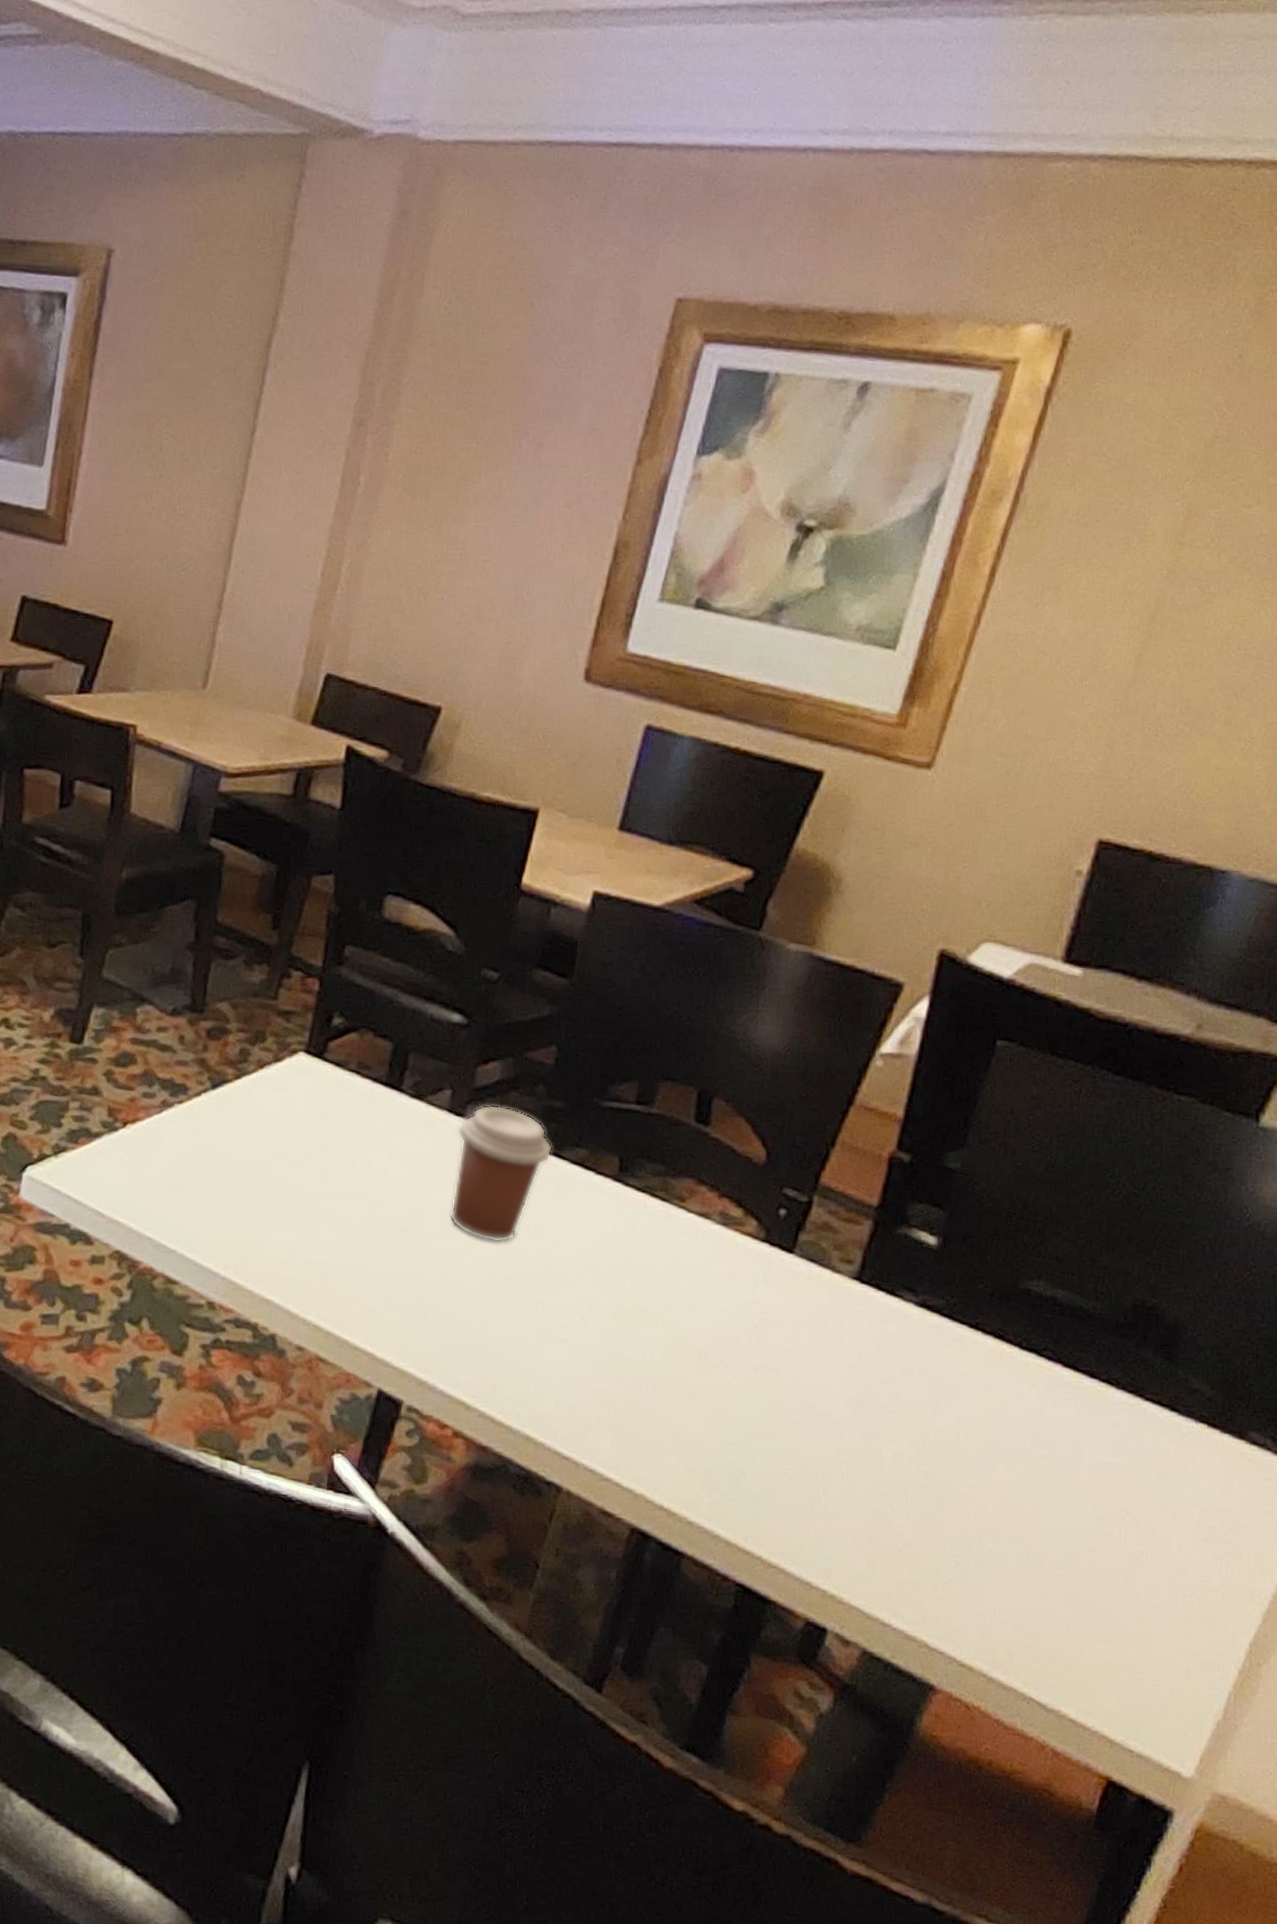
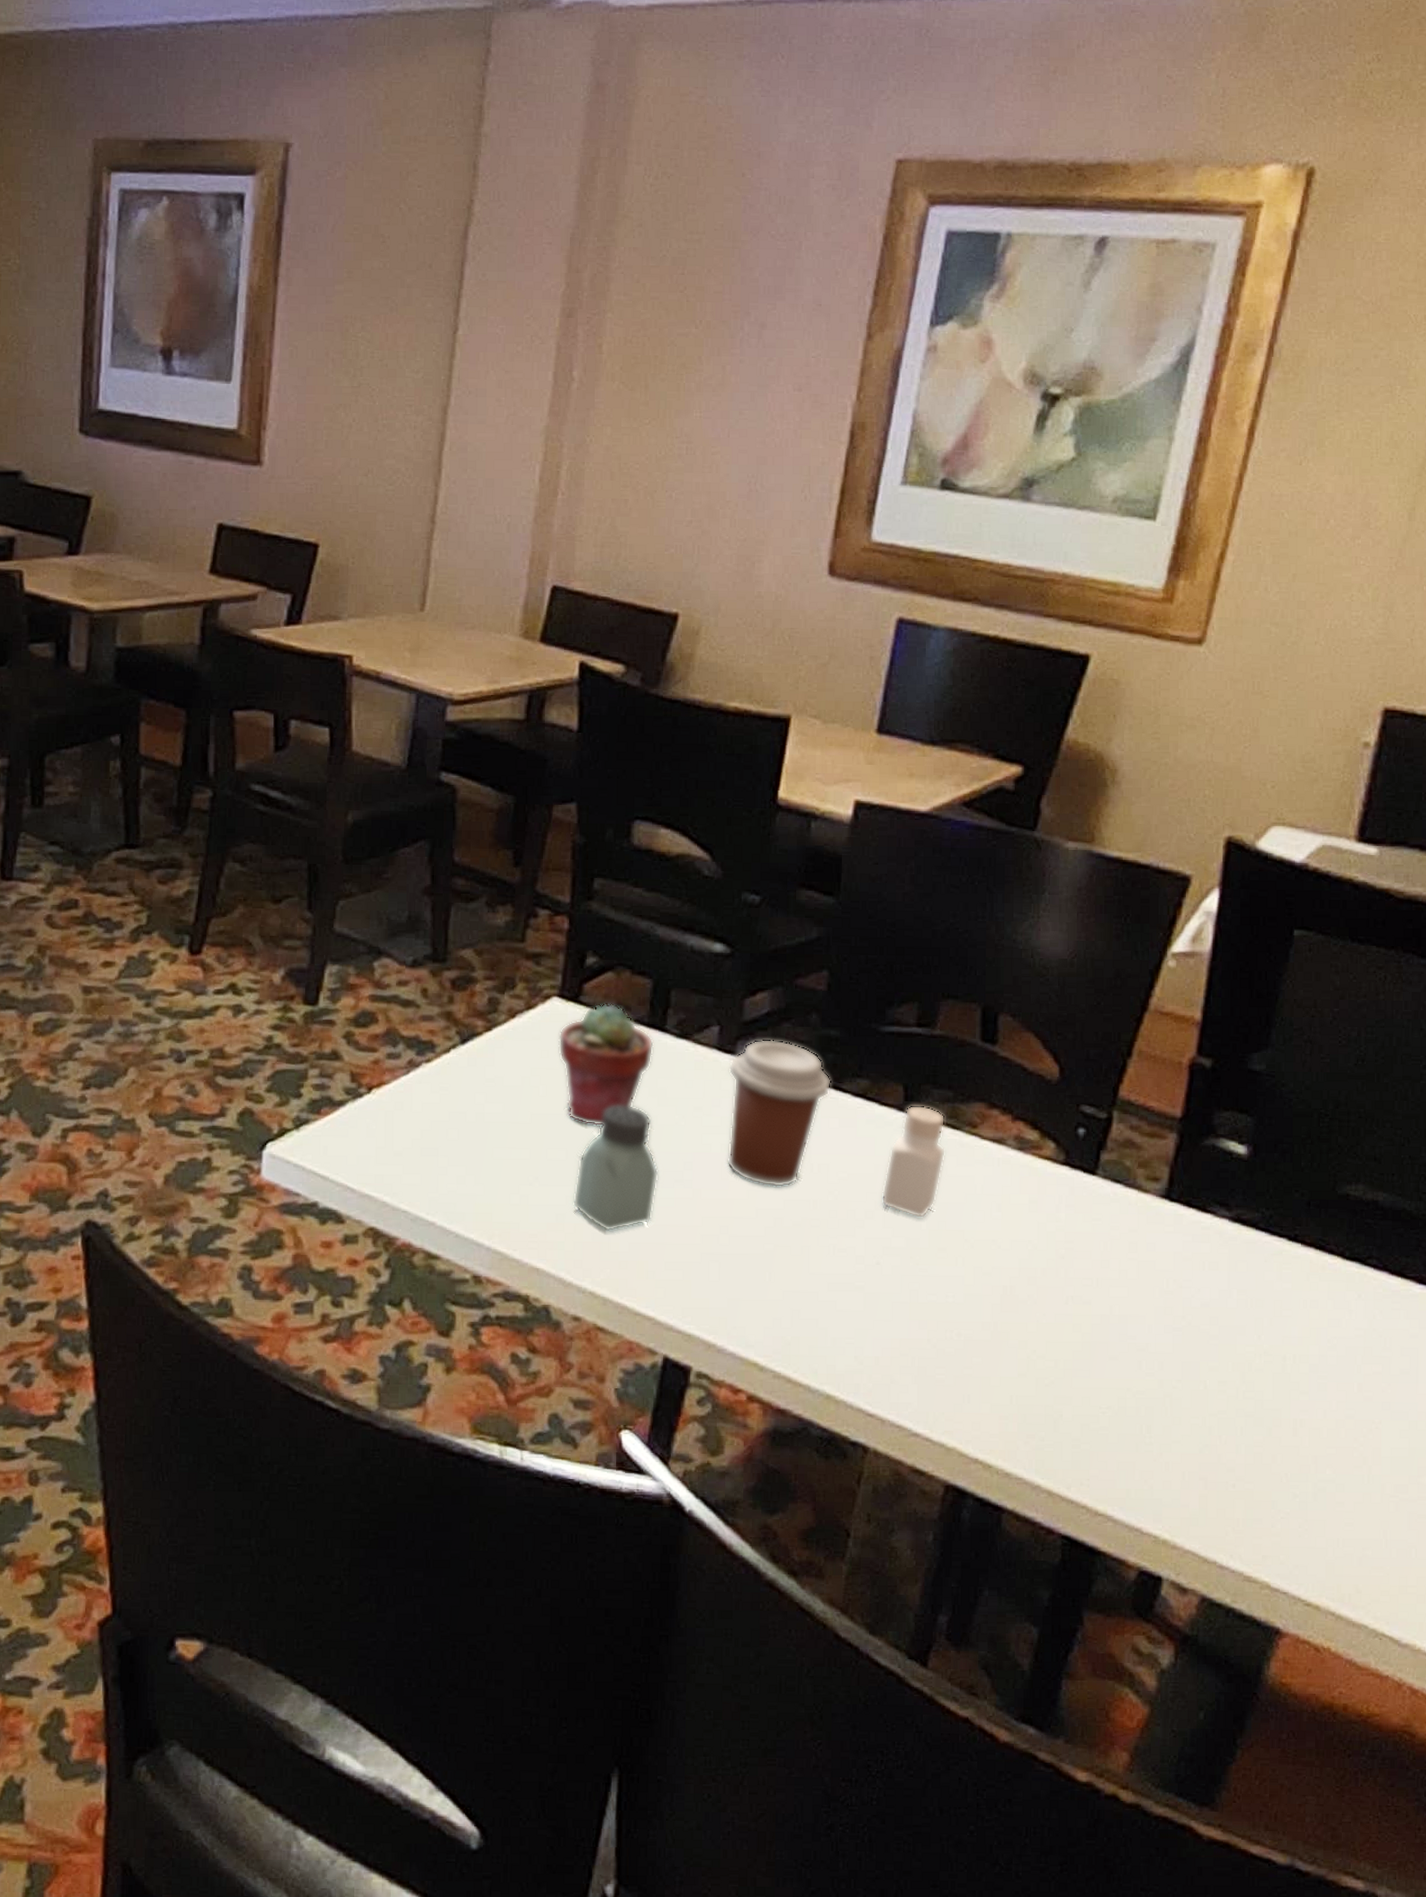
potted succulent: none [301,1061,390,1174] -> present [558,1003,654,1127]
saltshaker: none [304,1156,386,1272] -> present [573,1105,659,1232]
pepper shaker: none [590,1176,656,1282] -> present [881,1105,946,1219]

